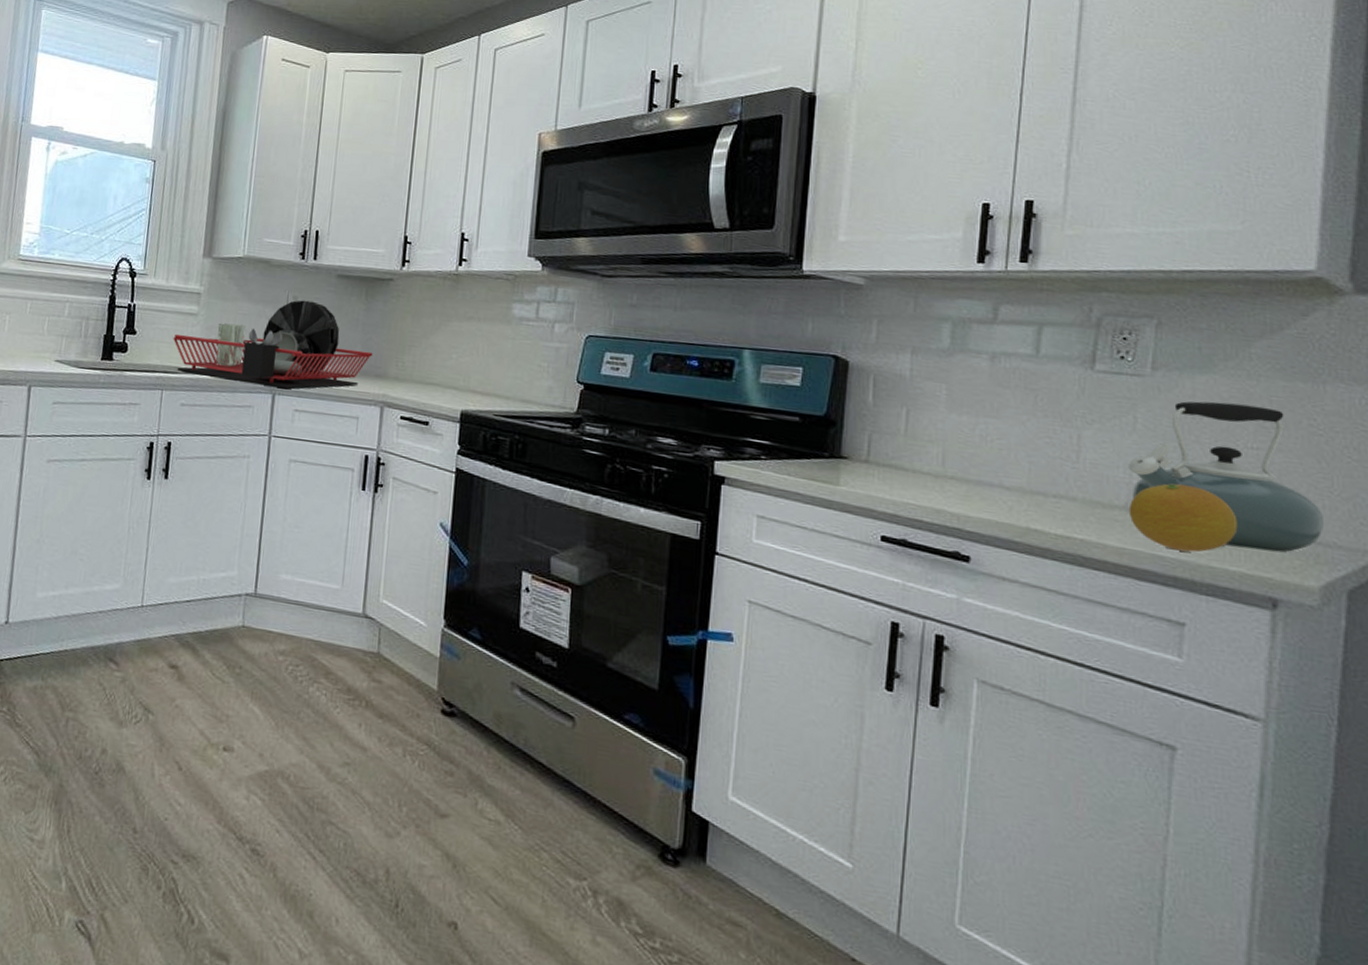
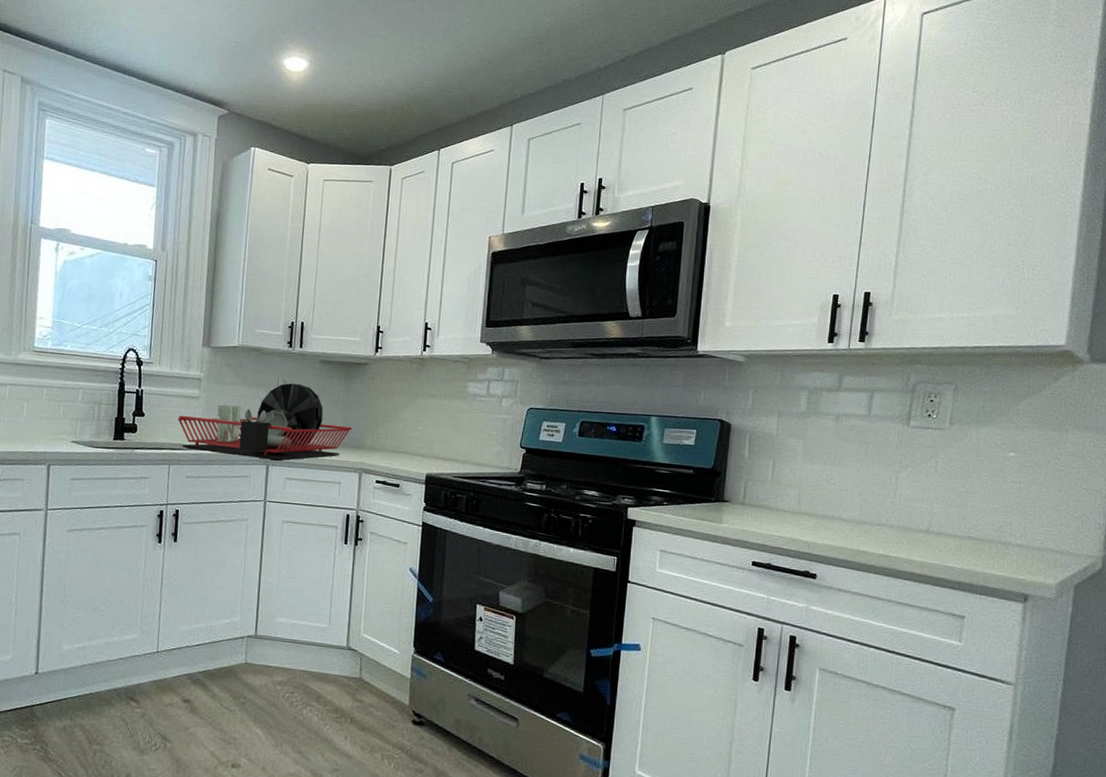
kettle: present [1128,401,1325,552] -> none [930,447,1062,560]
fruit: present [1128,483,1238,553] -> none [929,511,1004,563]

